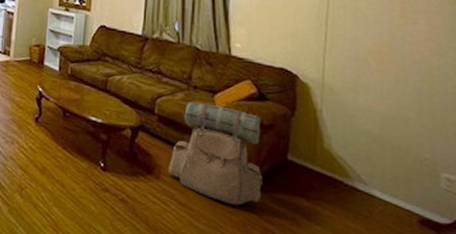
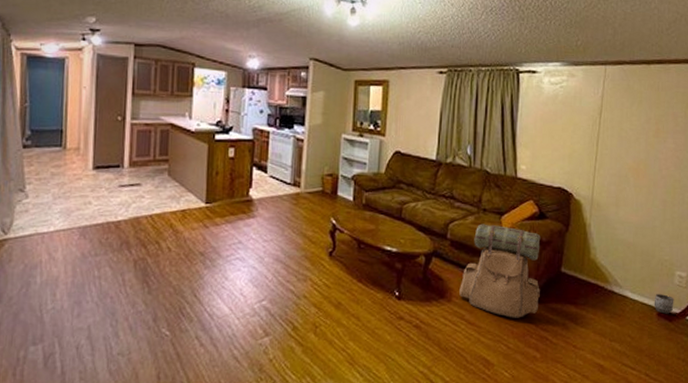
planter: none [412,197,442,223] -> present [653,294,674,314]

